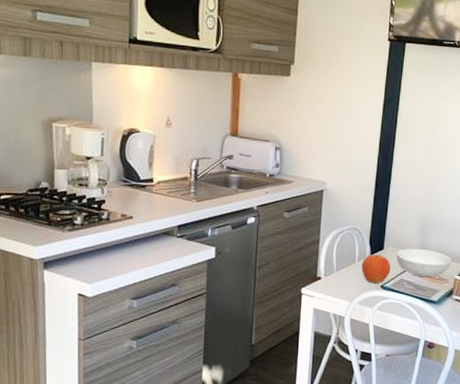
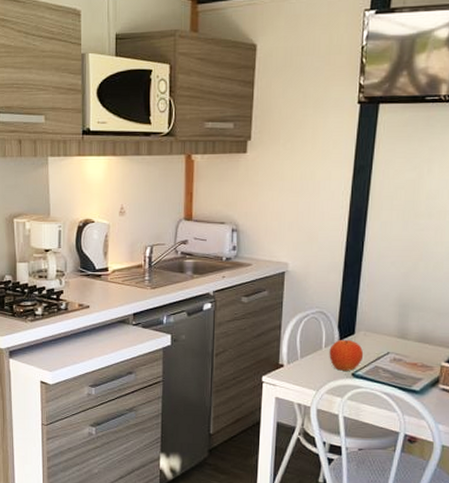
serving bowl: present [396,248,452,277] -> none [369,332,438,364]

